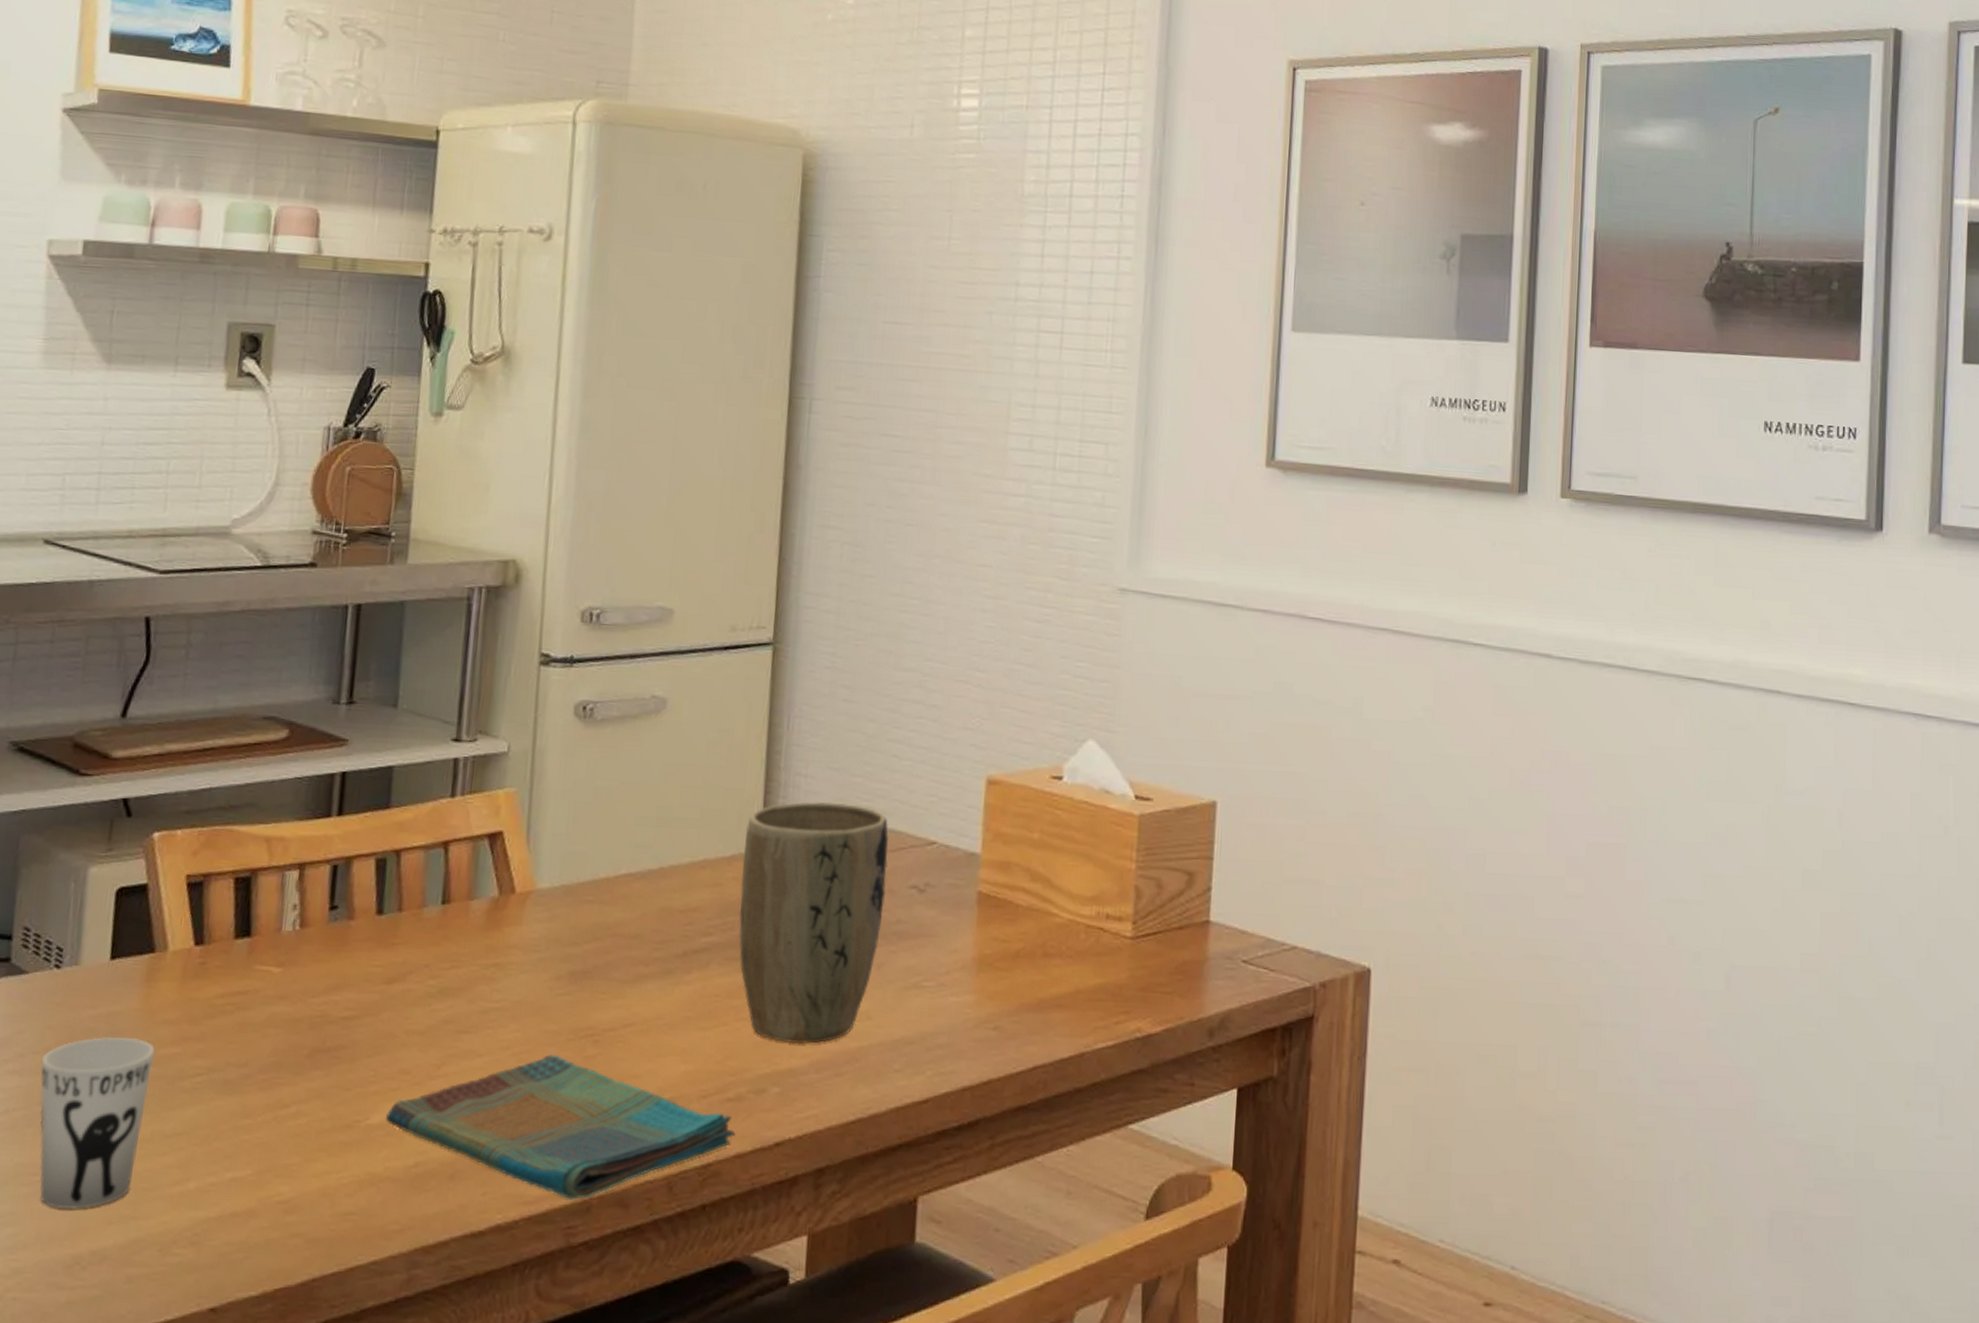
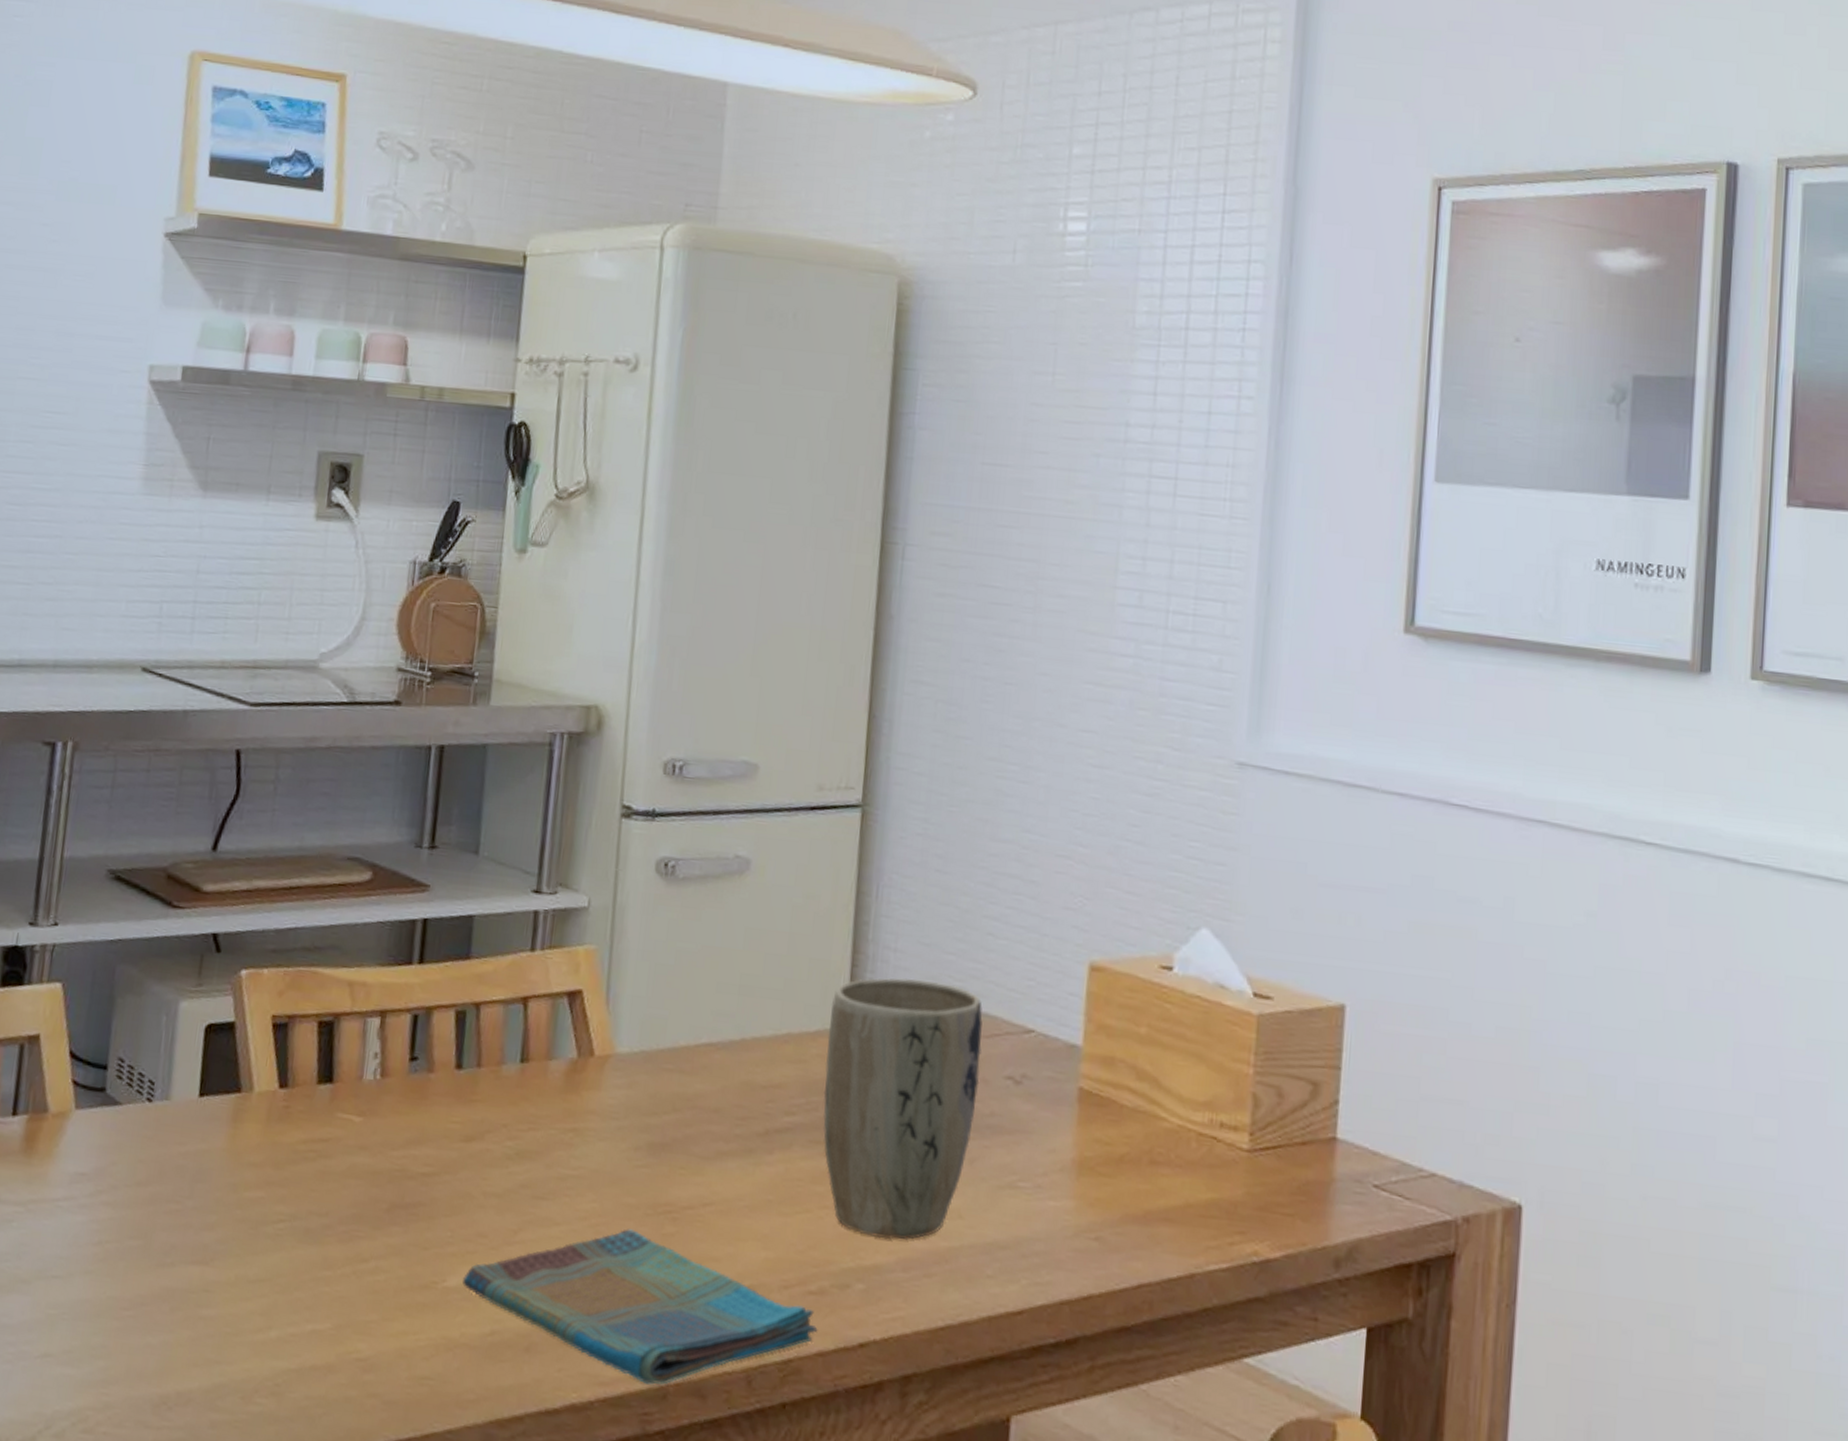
cup: present [39,1036,156,1210] -> none [130,1174,241,1349]

